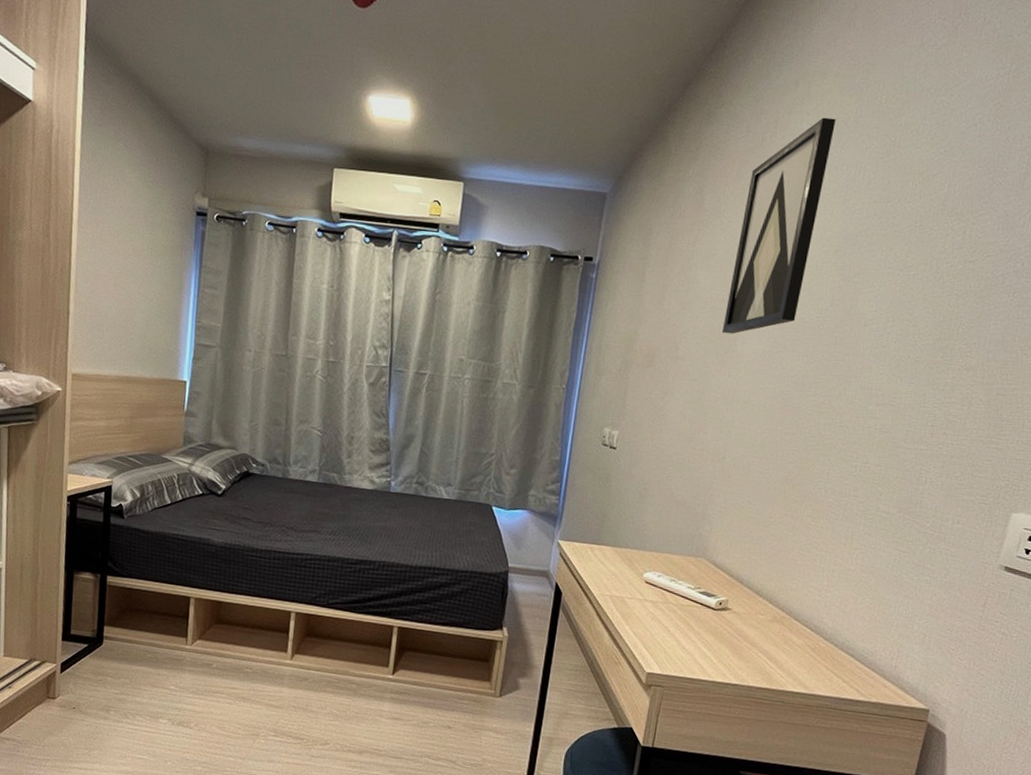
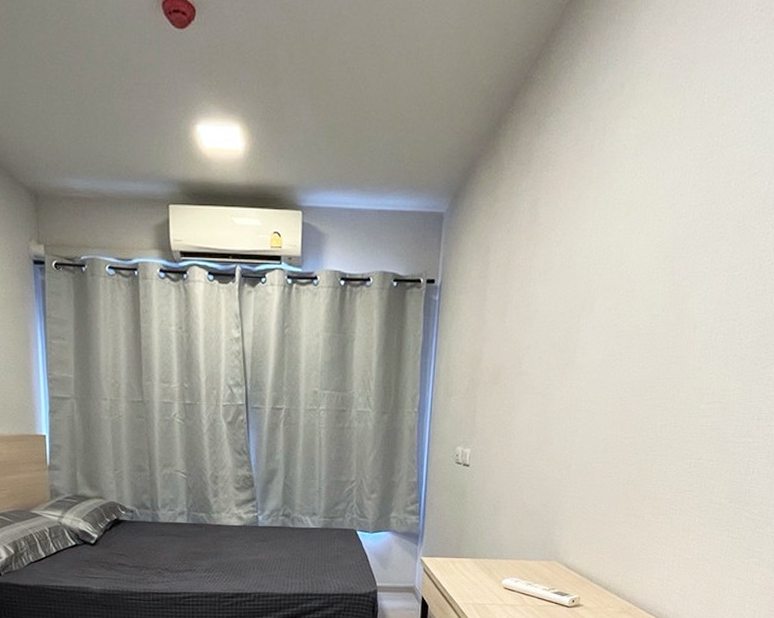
wall art: present [721,117,836,334] -> none [561,121,661,346]

